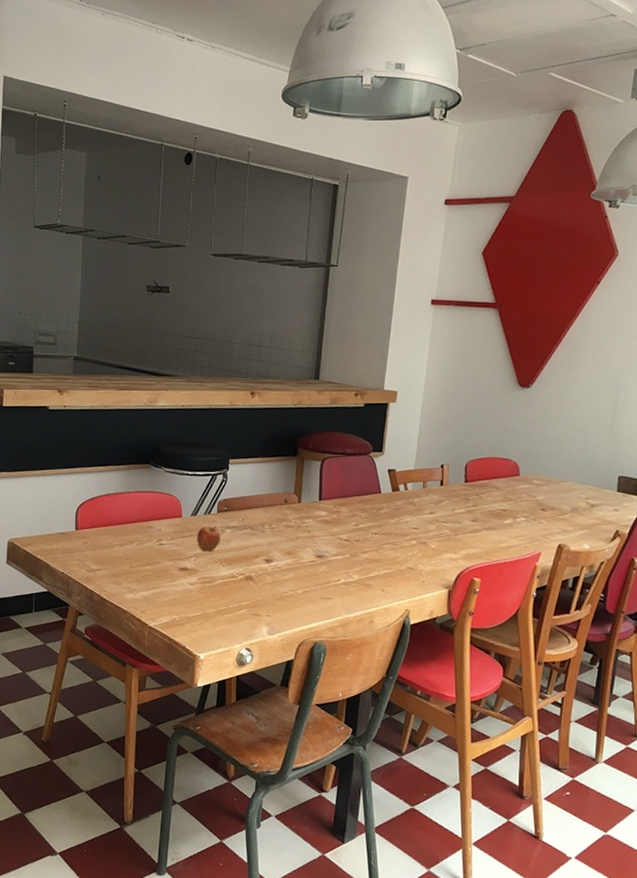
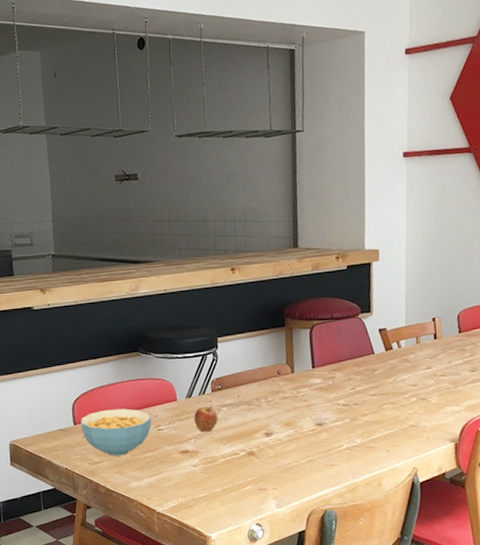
cereal bowl: none [82,518,155,566] -> present [80,408,152,456]

